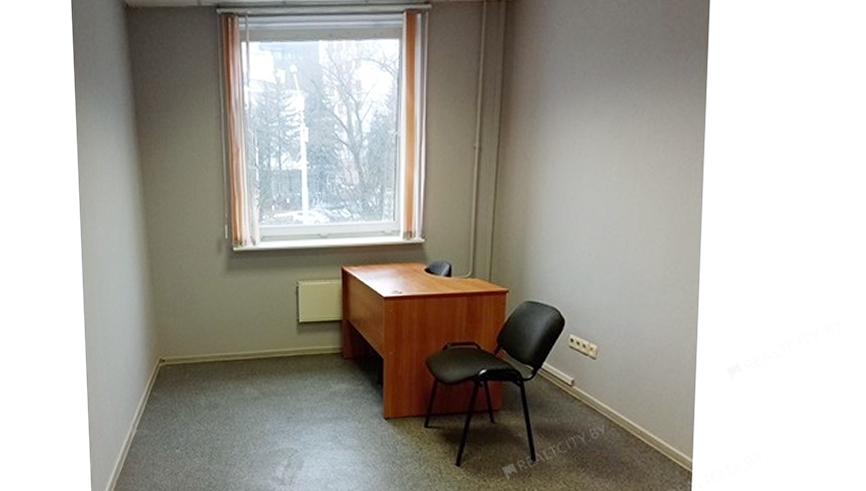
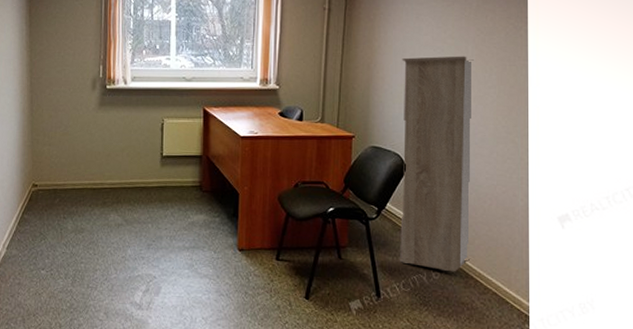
storage cabinet: none [557,195,642,431] -> present [400,56,474,272]

